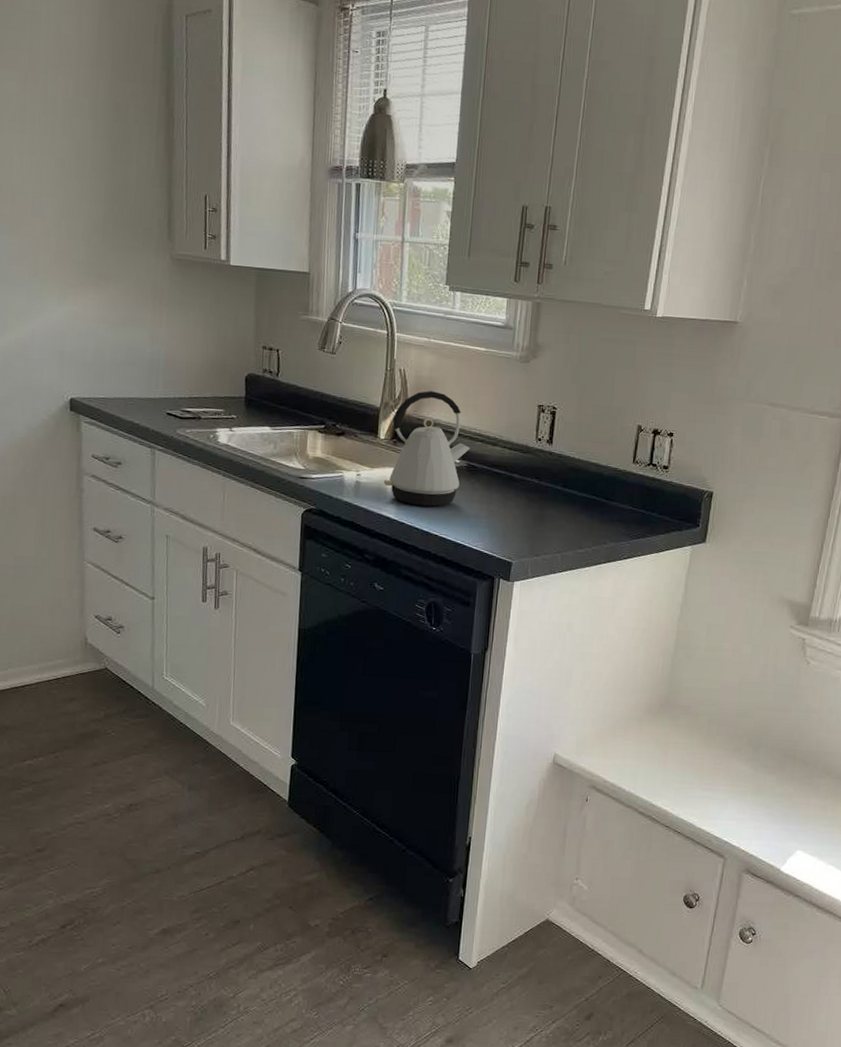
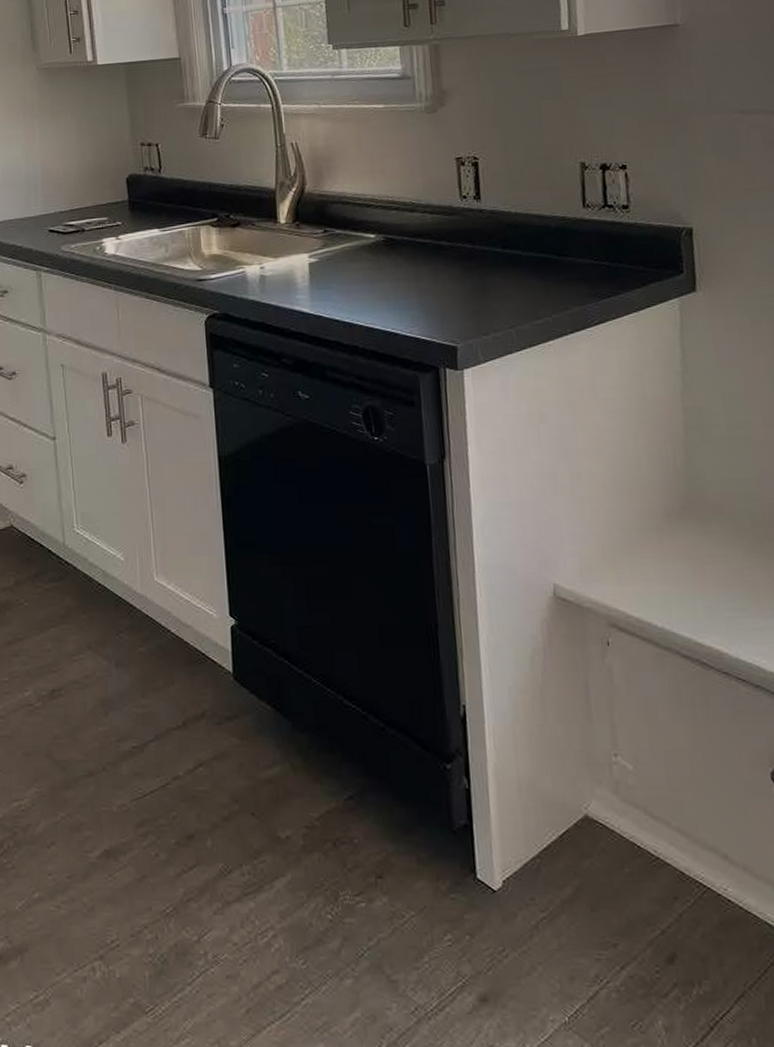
kettle: present [383,390,470,507] -> none [291,160,385,294]

